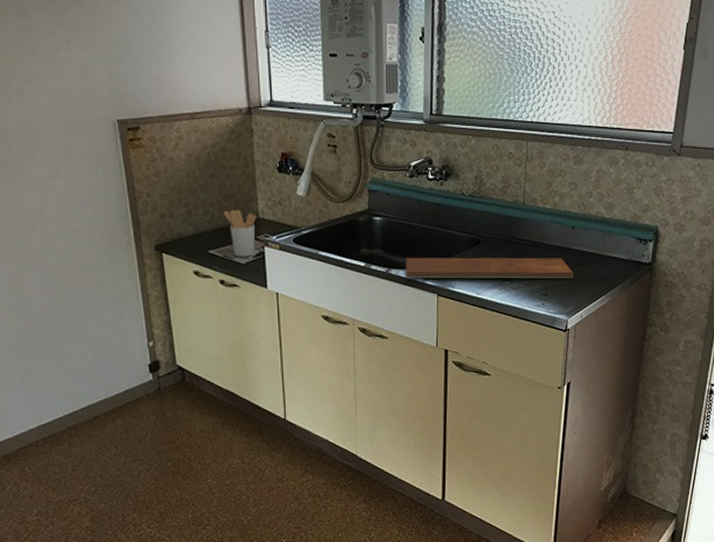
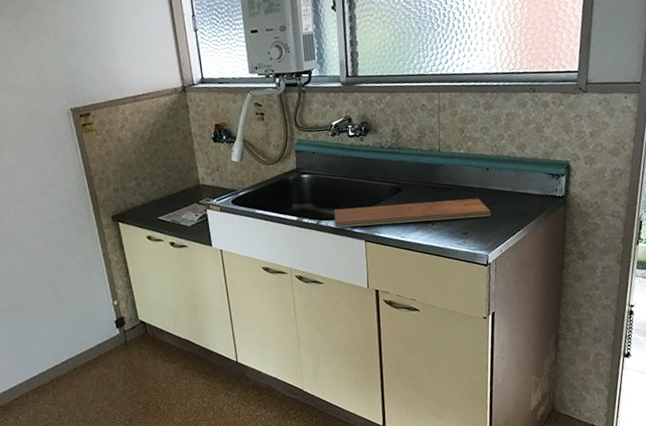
utensil holder: present [224,209,257,257] -> none [169,178,199,221]

